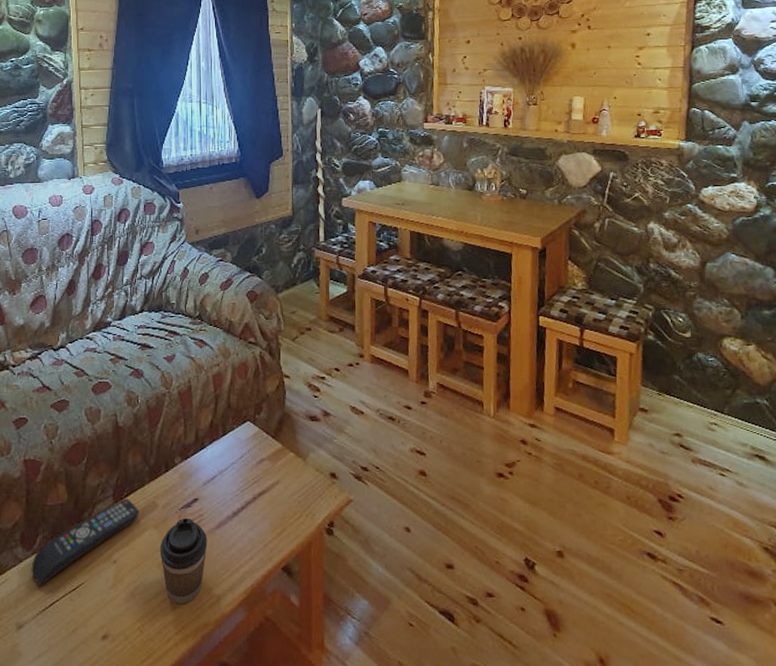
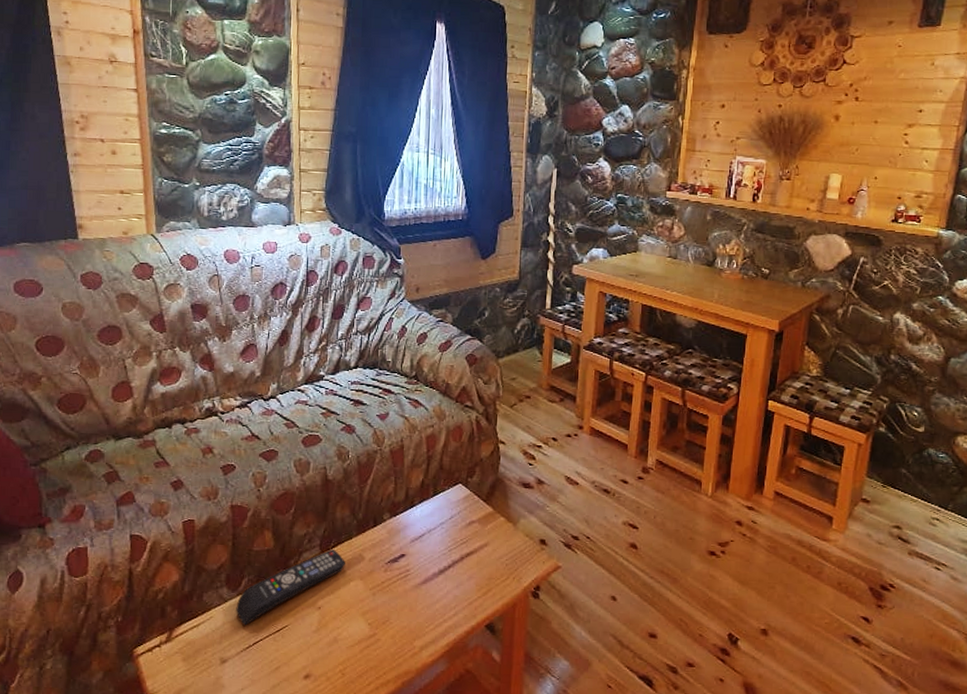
coffee cup: present [159,517,208,605] -> none [364,571,413,652]

